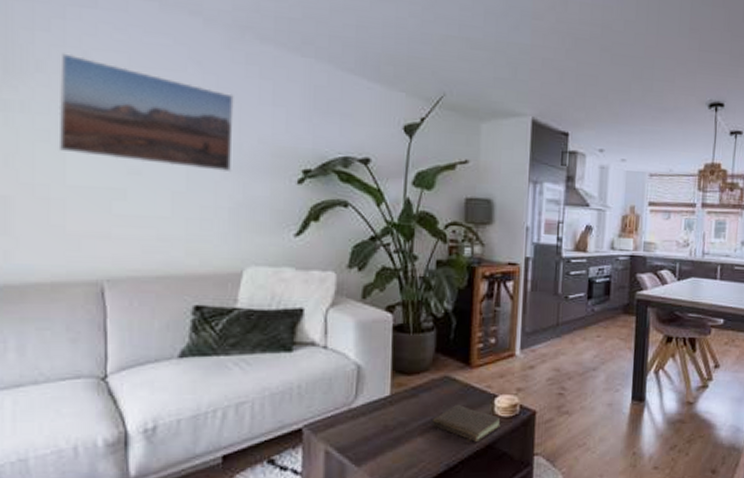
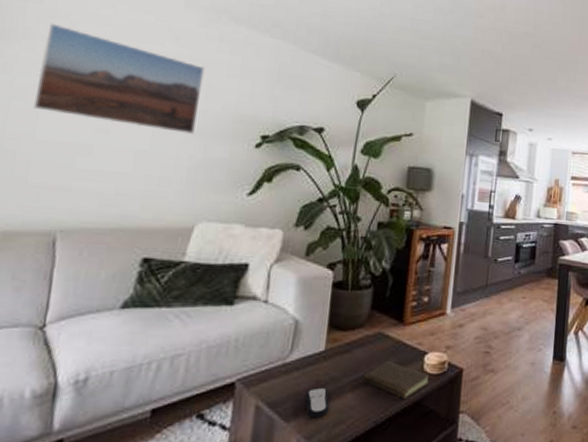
remote control: none [374,432,400,462] -> present [305,387,330,419]

